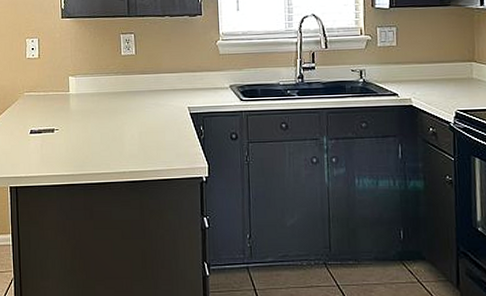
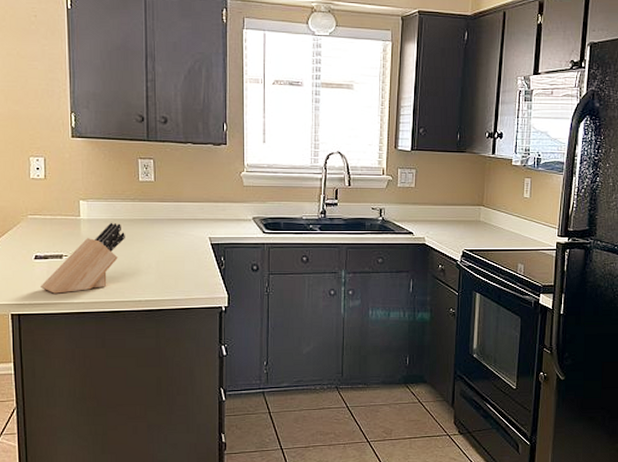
knife block: none [35,96,110,166] -> present [41,222,125,294]

